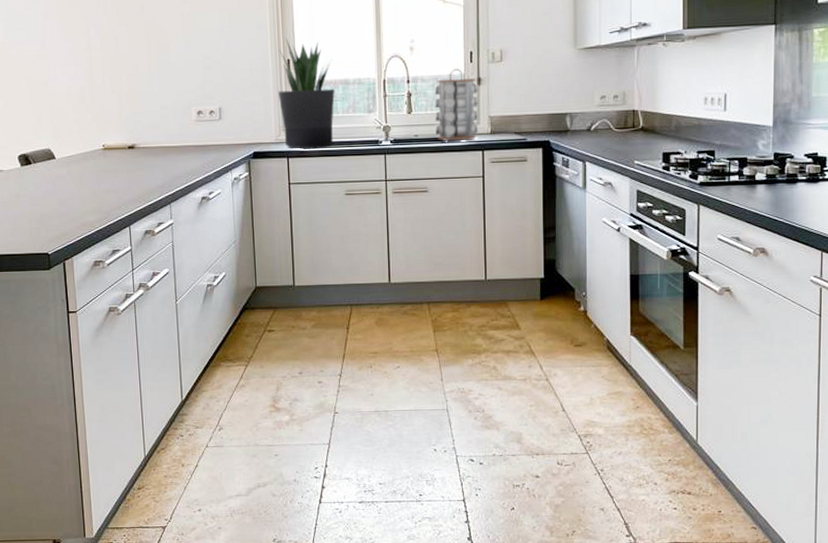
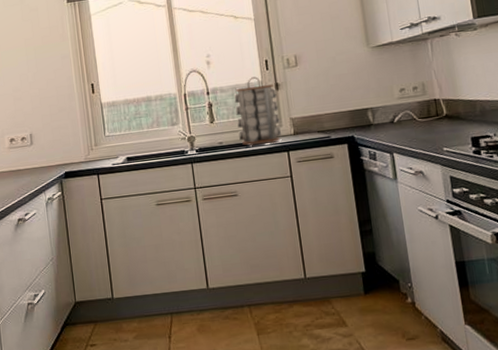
planter: present [278,37,335,149] -> none [83,64,141,166]

